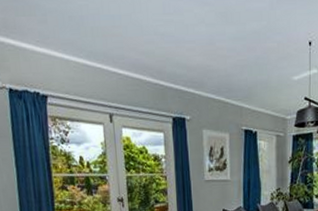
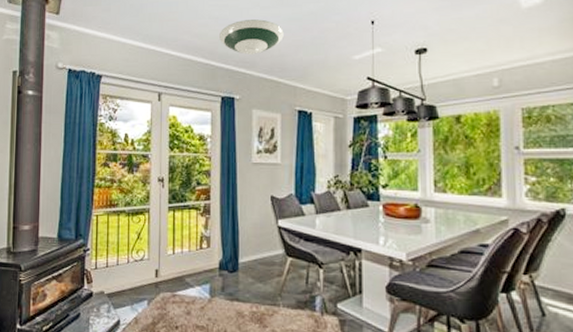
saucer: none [166,37,229,74] -> present [219,19,284,55]

